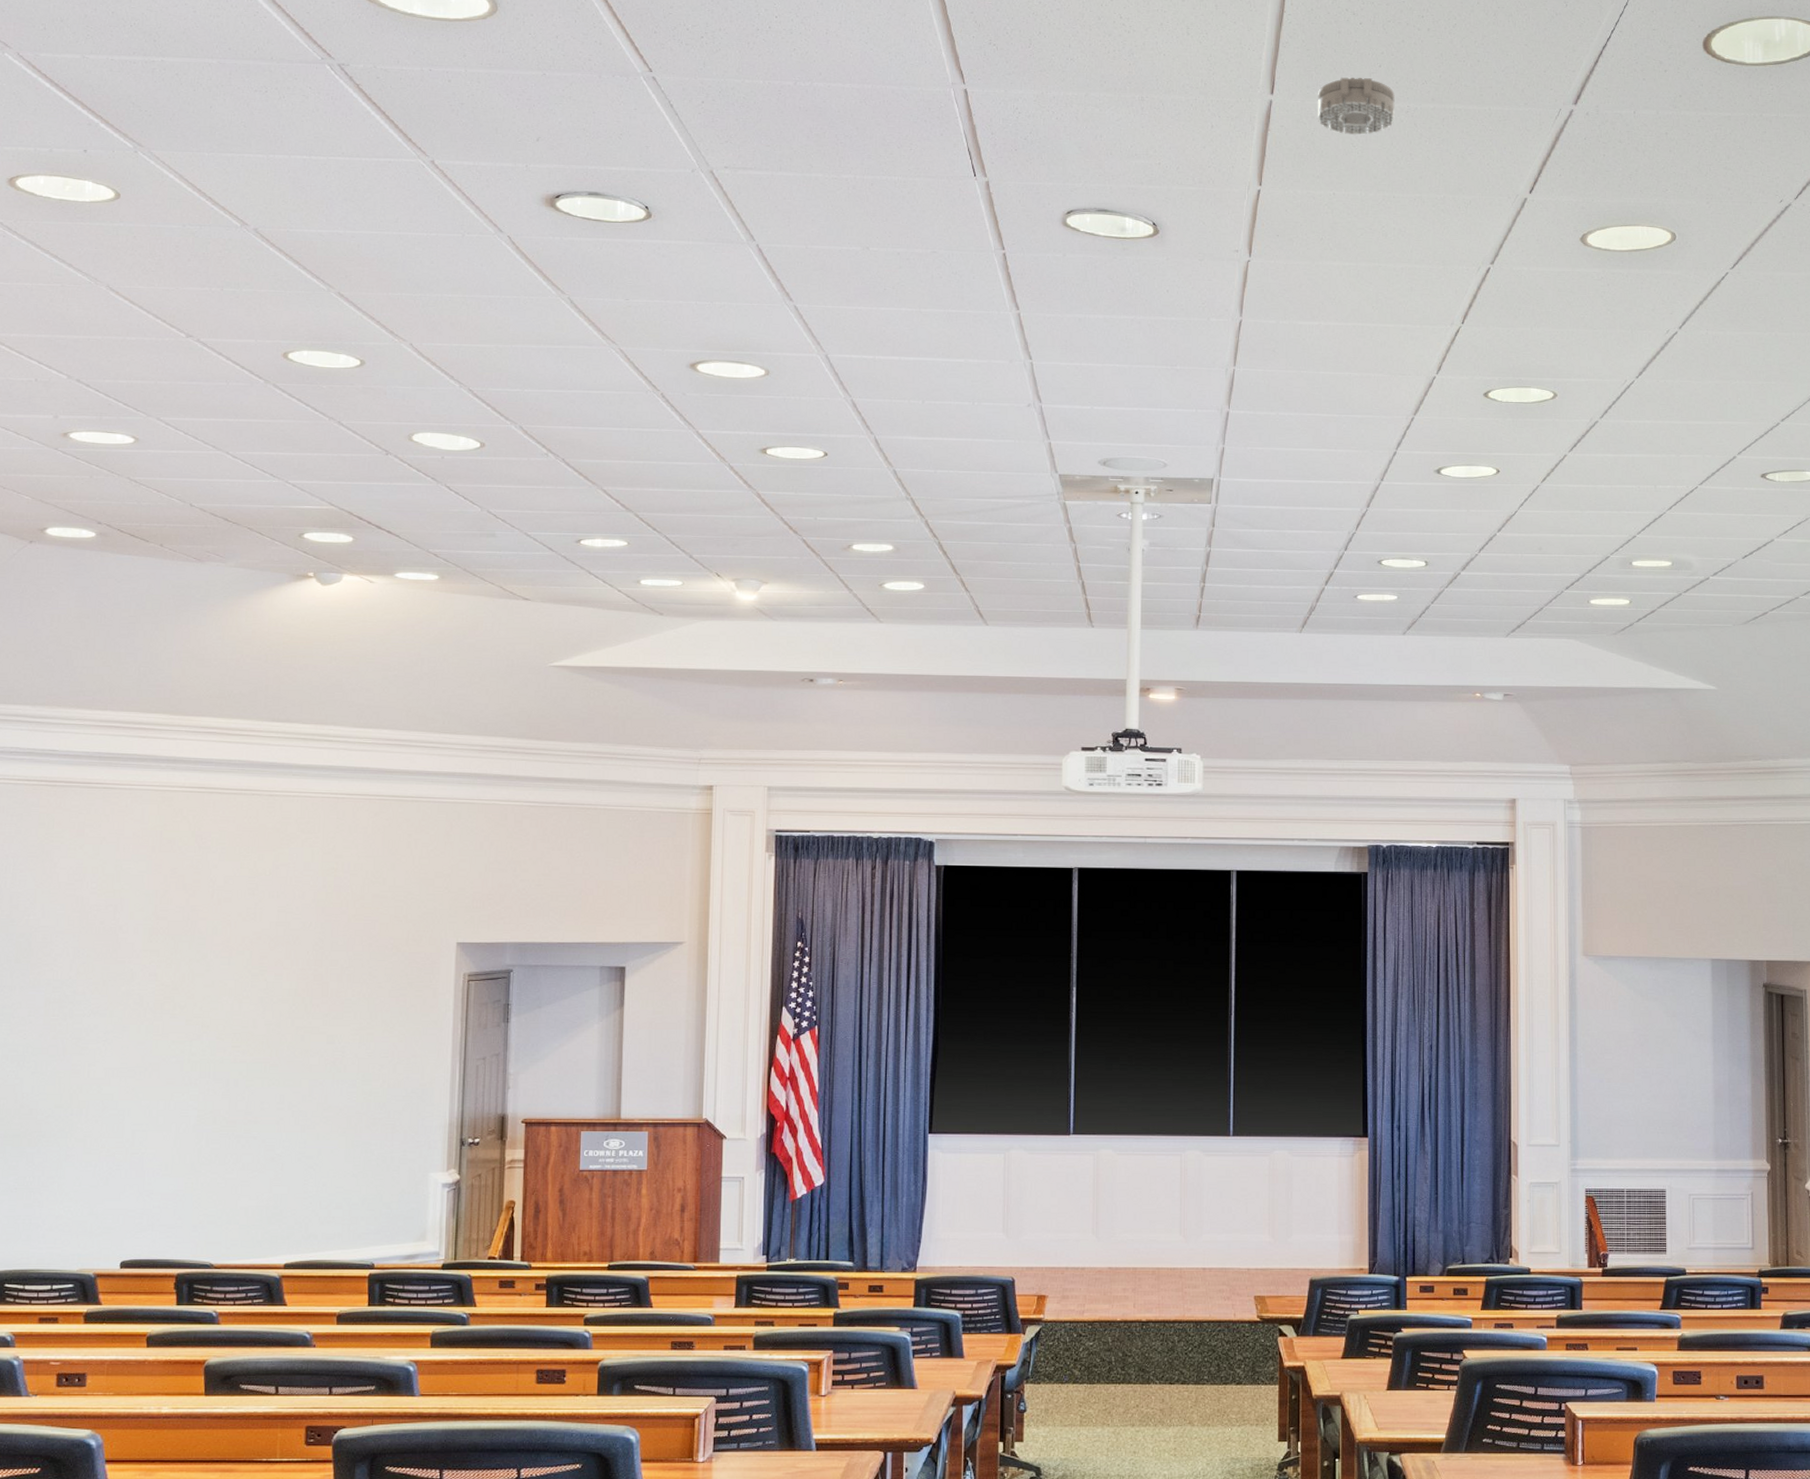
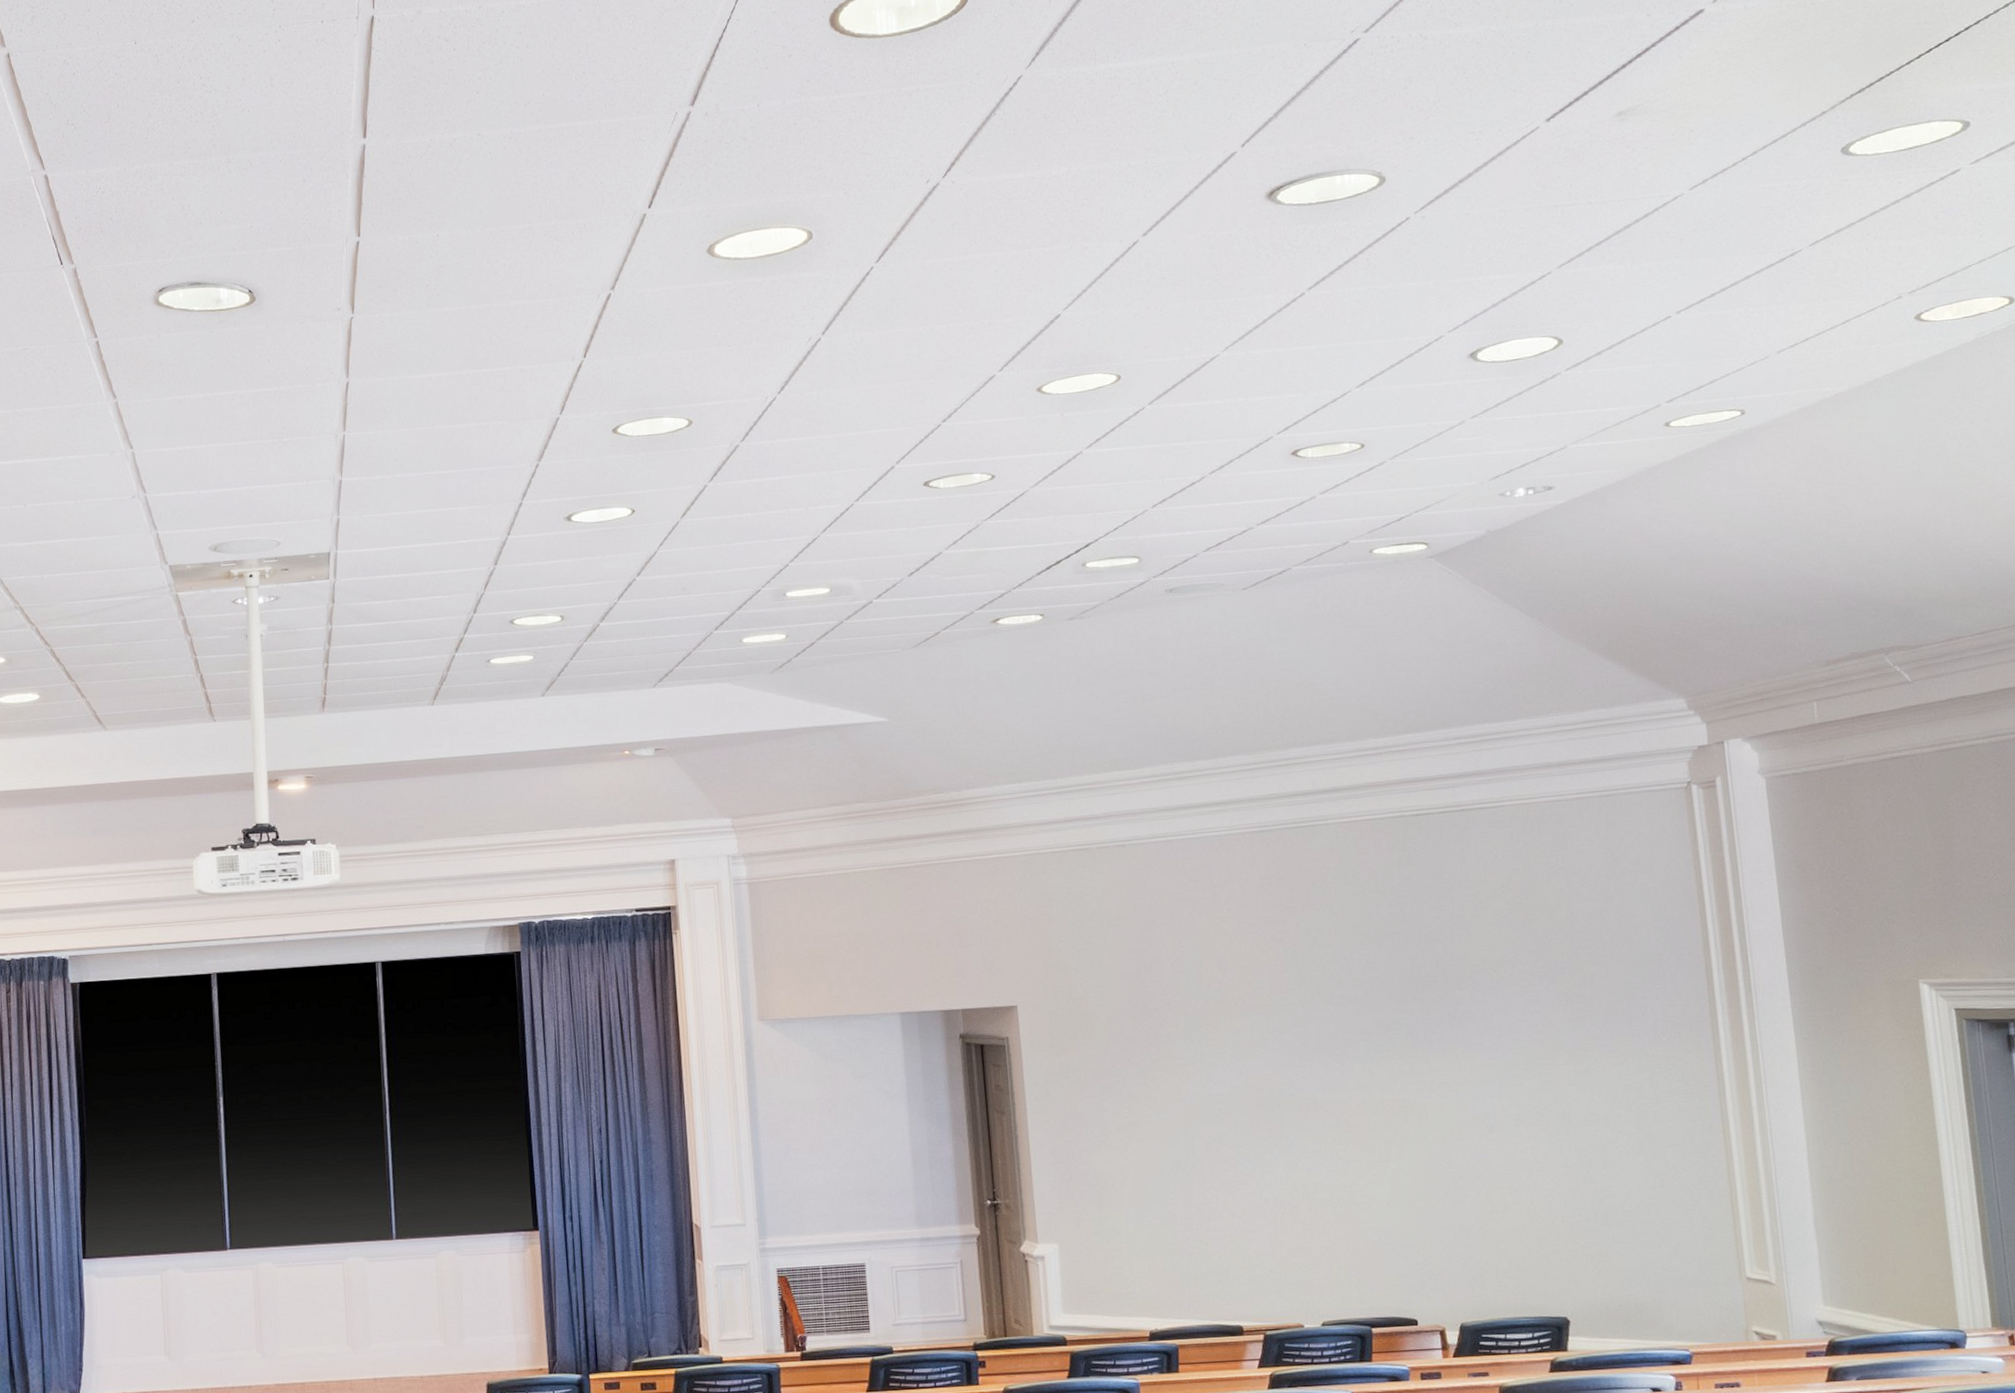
smoke detector: present [1317,77,1395,135] -> none [413,107,498,170]

